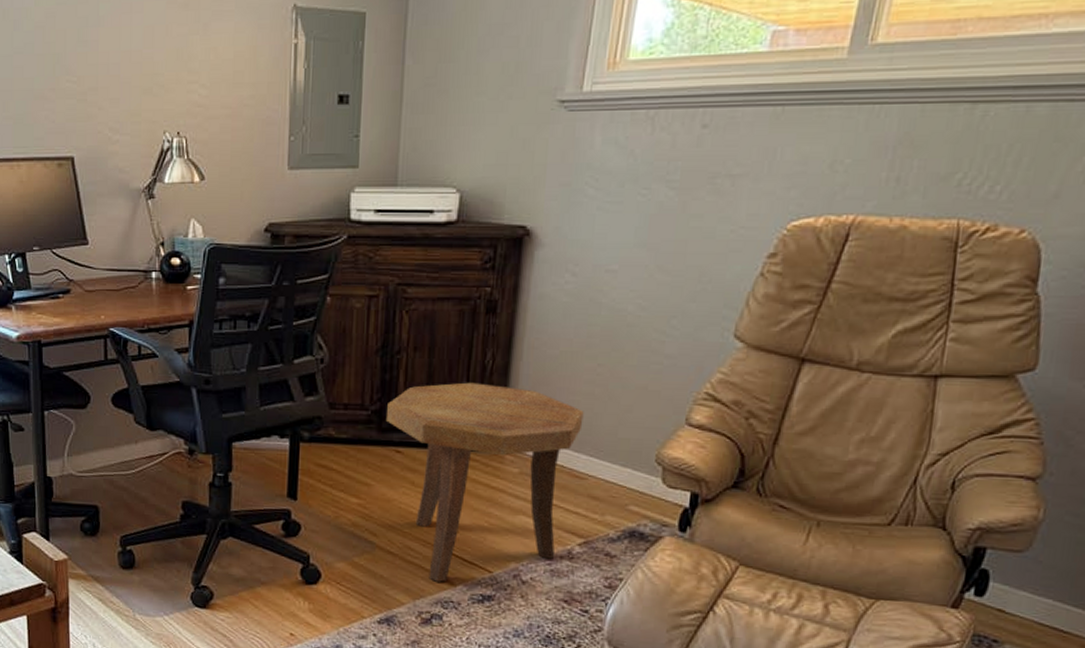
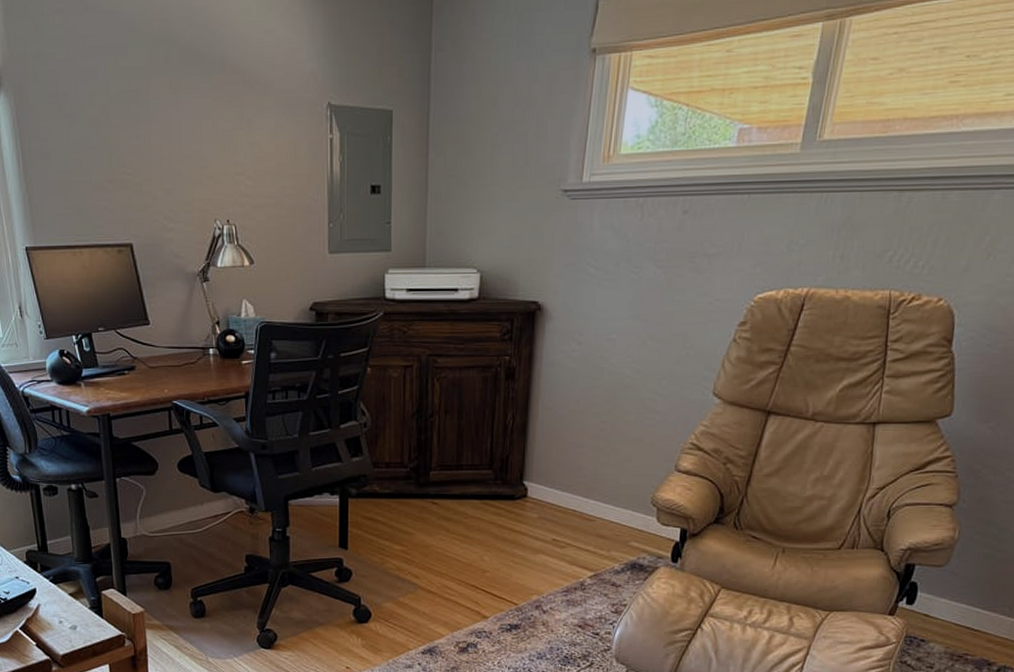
side table: present [387,382,584,582] -> none [423,440,591,615]

